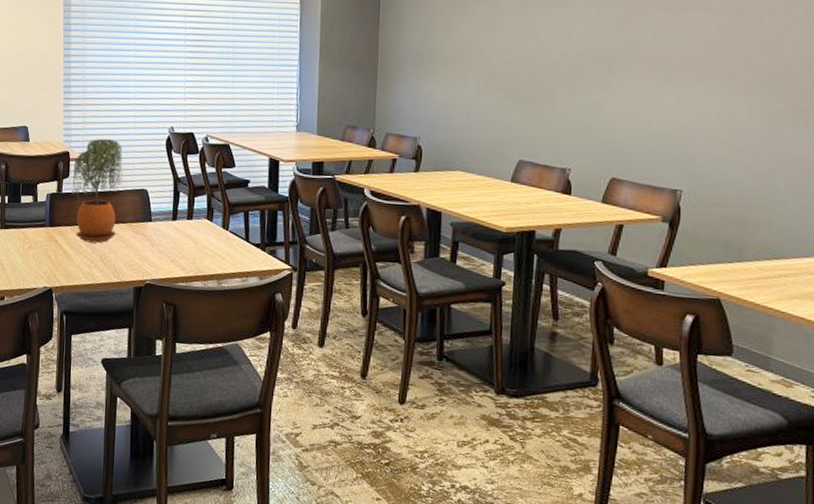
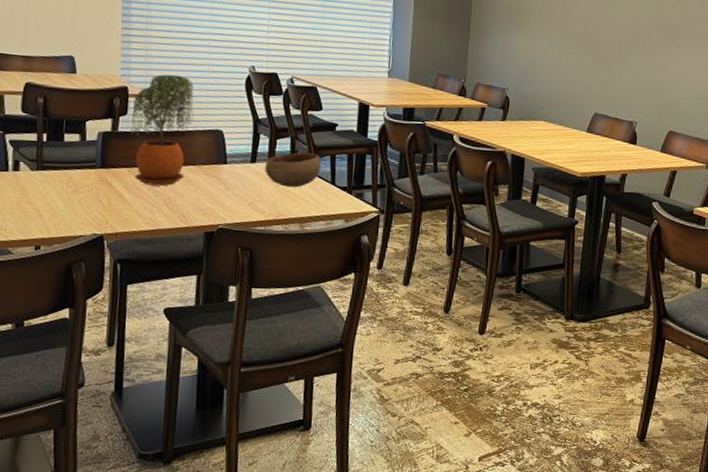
bowl: none [185,209,236,245] -> present [265,152,322,188]

